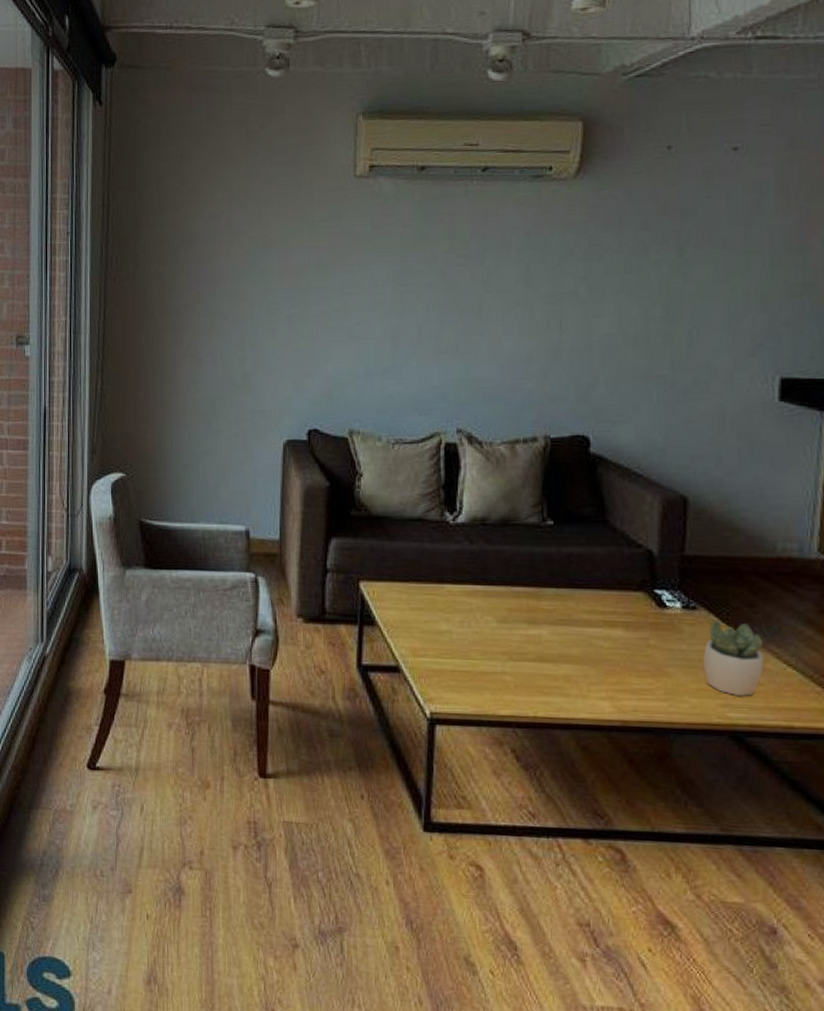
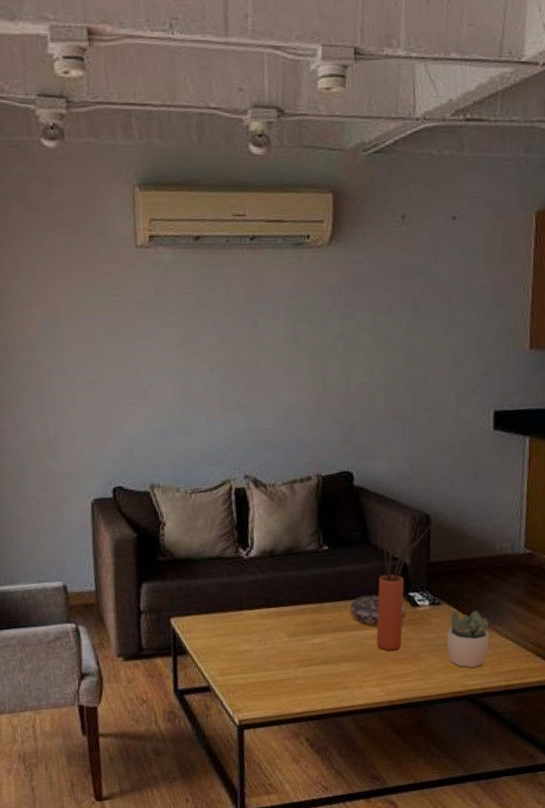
decorative bowl: none [576,586,651,625] -> present [349,594,407,626]
vase: none [609,481,689,659] -> present [376,507,432,651]

